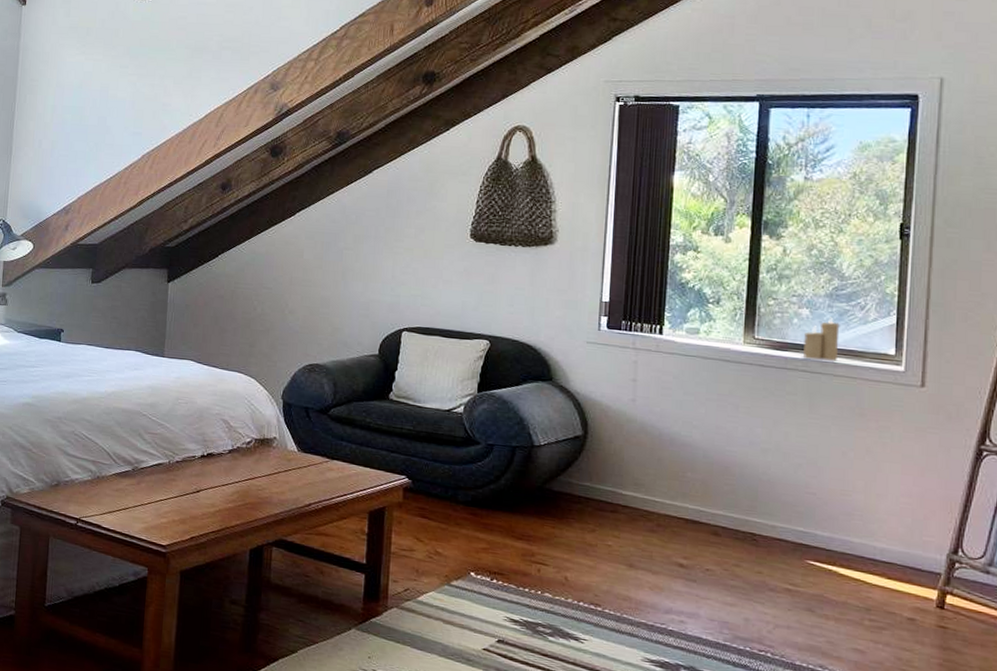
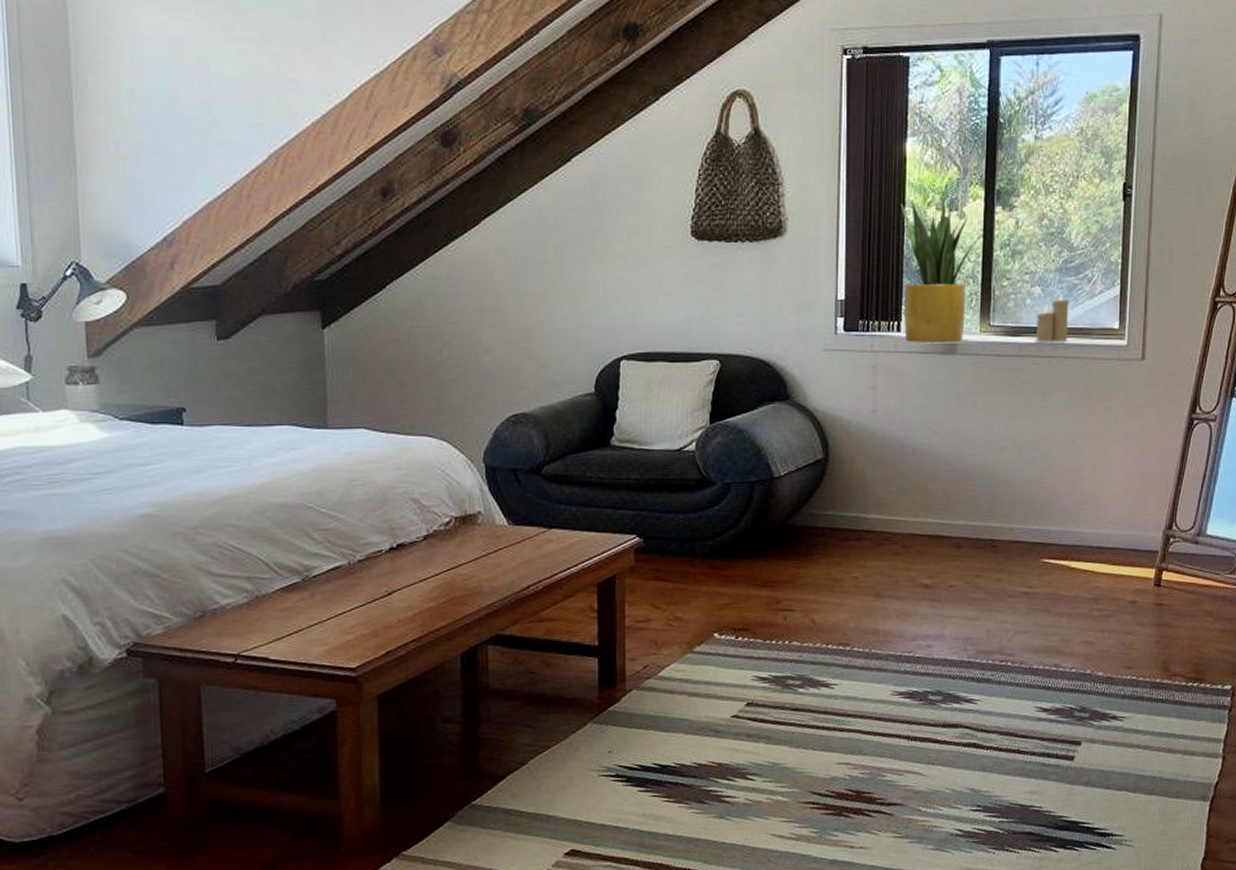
planter: none [666,224,745,350] -> present [900,198,979,343]

